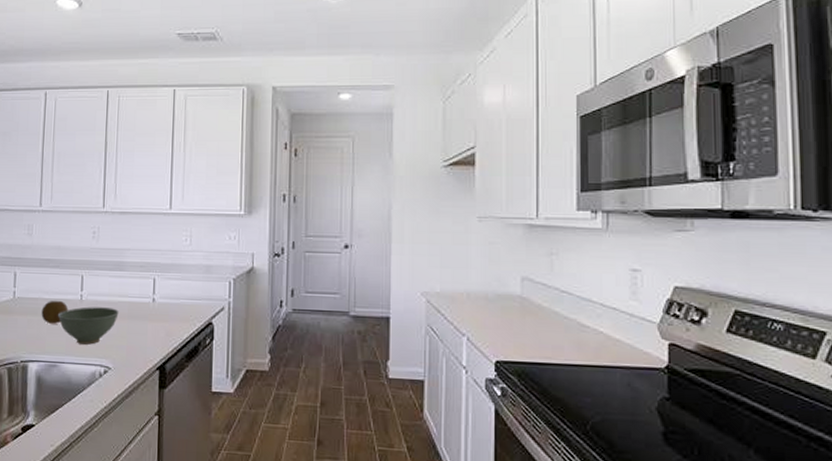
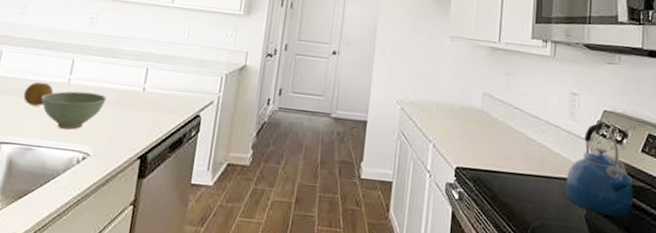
kettle: none [630,302,719,408] -> present [565,123,634,218]

